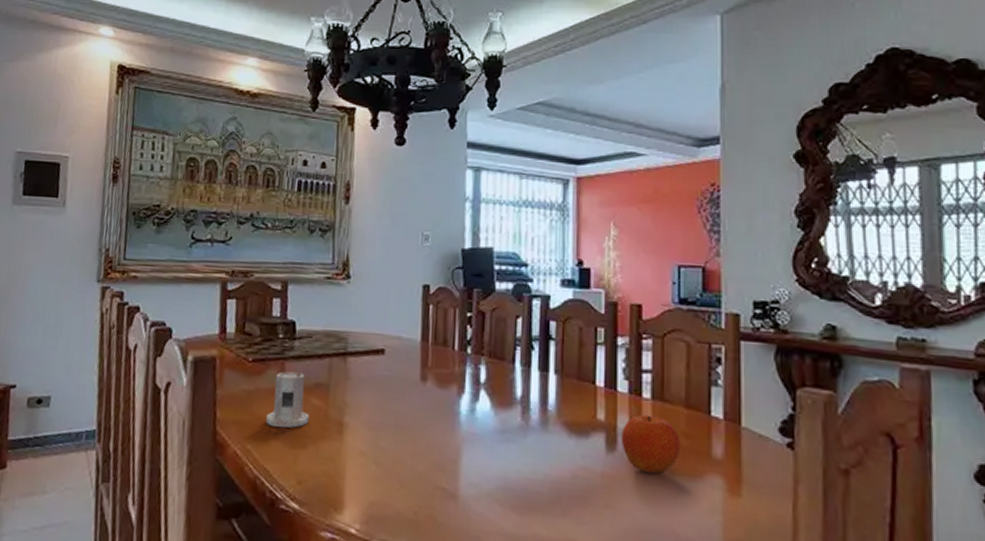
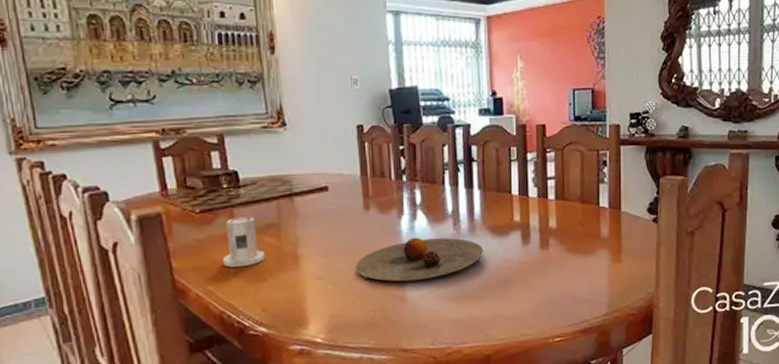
plate: none [403,422,557,477] -> present [355,237,484,282]
fruit: present [620,414,681,474] -> none [533,212,578,257]

